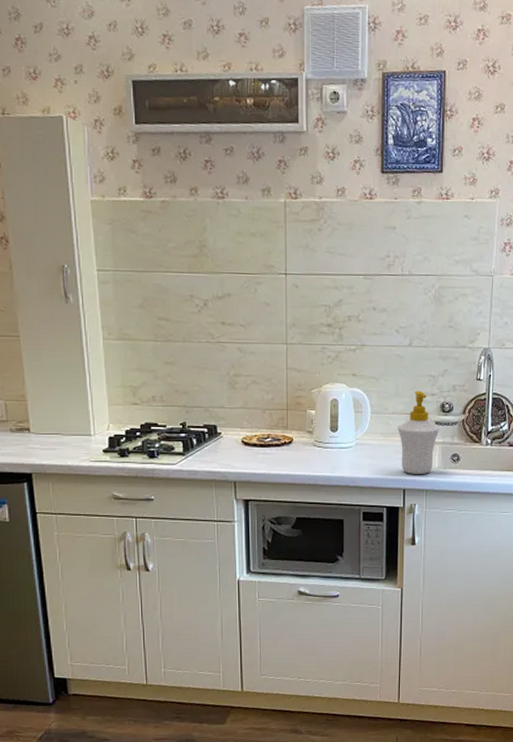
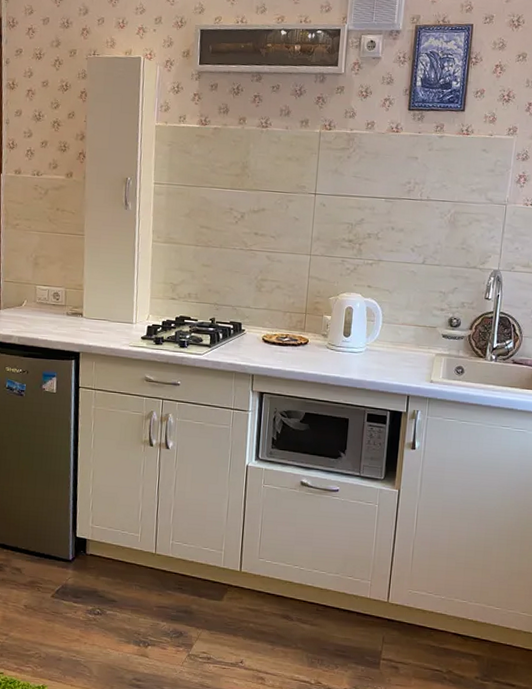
soap bottle: present [398,390,440,475] -> none [406,305,447,384]

